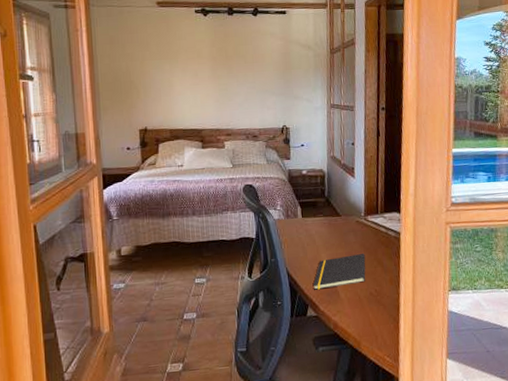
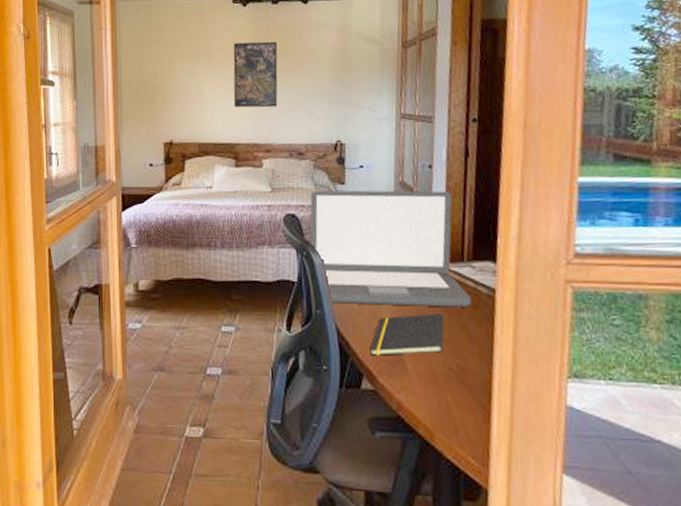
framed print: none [197,45,236,100] -> present [233,41,278,108]
laptop: none [264,162,385,253] -> present [310,190,473,307]

